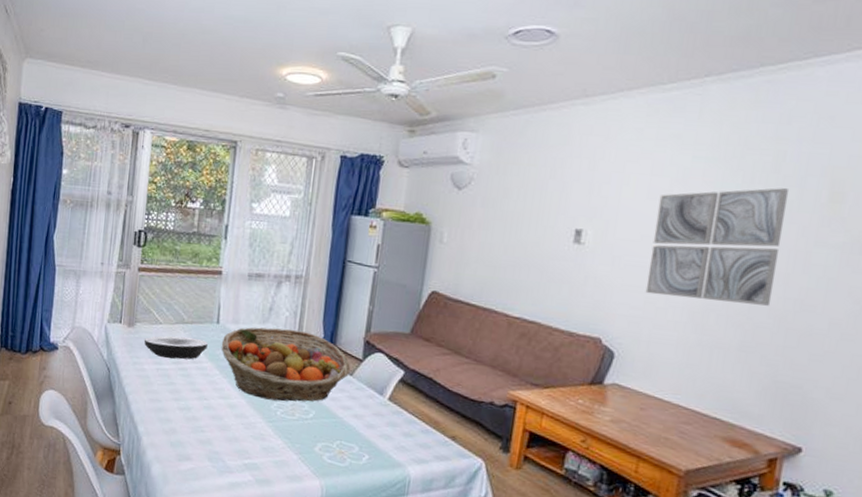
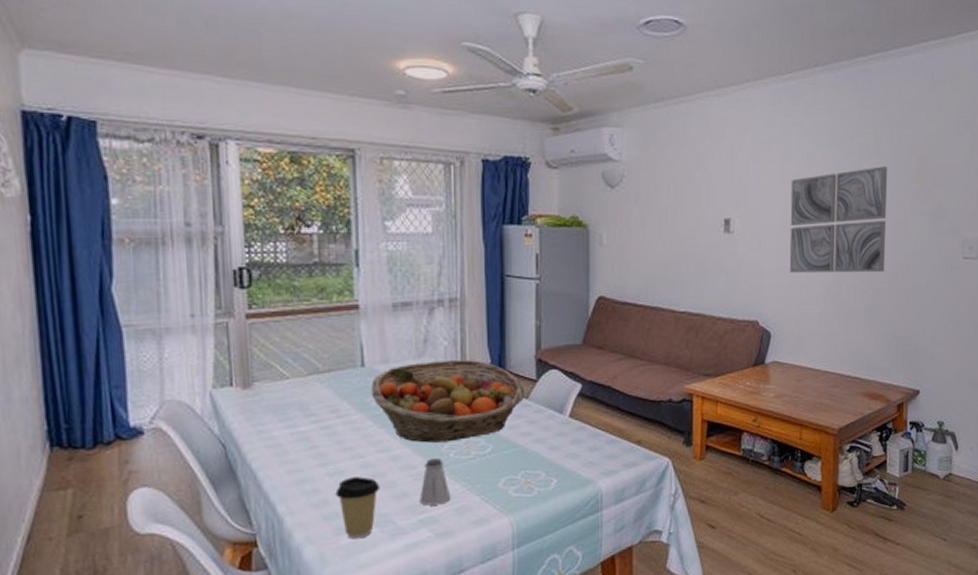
plate: present [144,336,208,360] -> none [267,389,354,418]
coffee cup: none [182,414,217,468] -> present [335,477,381,539]
saltshaker: none [246,412,273,455] -> present [419,458,451,506]

